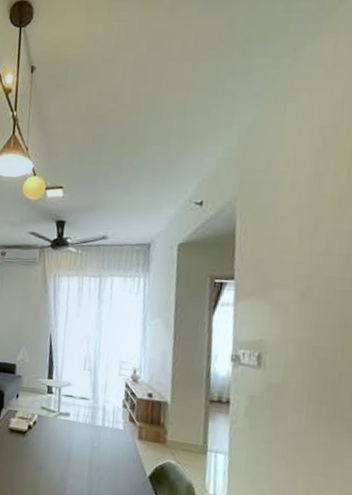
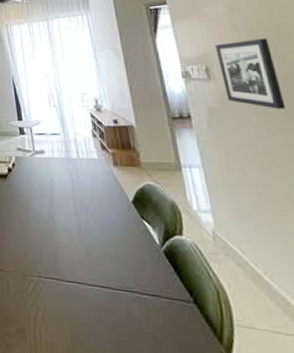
picture frame: none [272,331,333,410] -> present [214,38,286,109]

